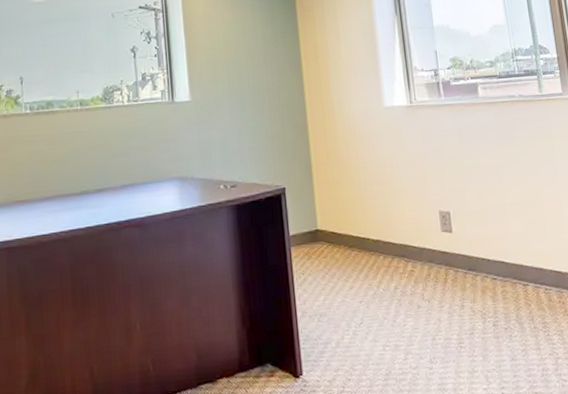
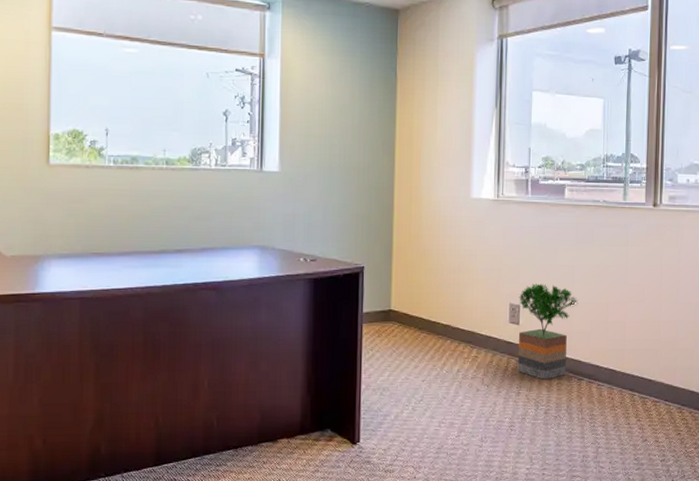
potted tree: none [447,187,511,289] -> present [517,283,579,380]

